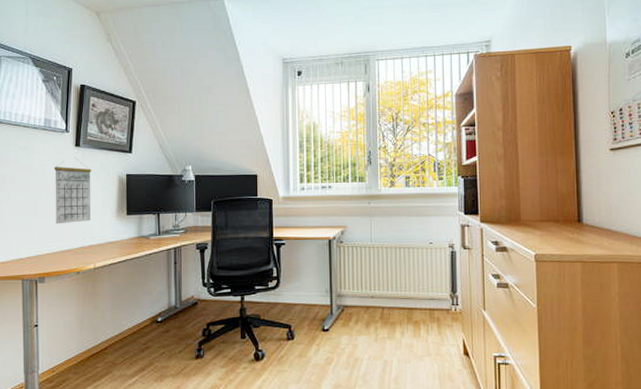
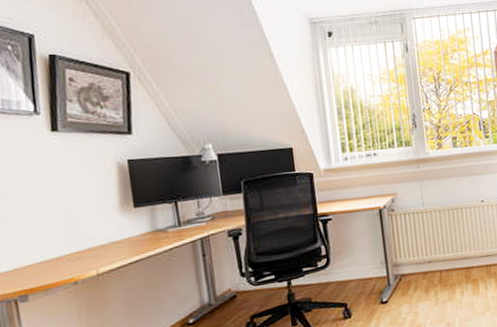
calendar: present [53,157,92,224] -> none [22,144,85,229]

